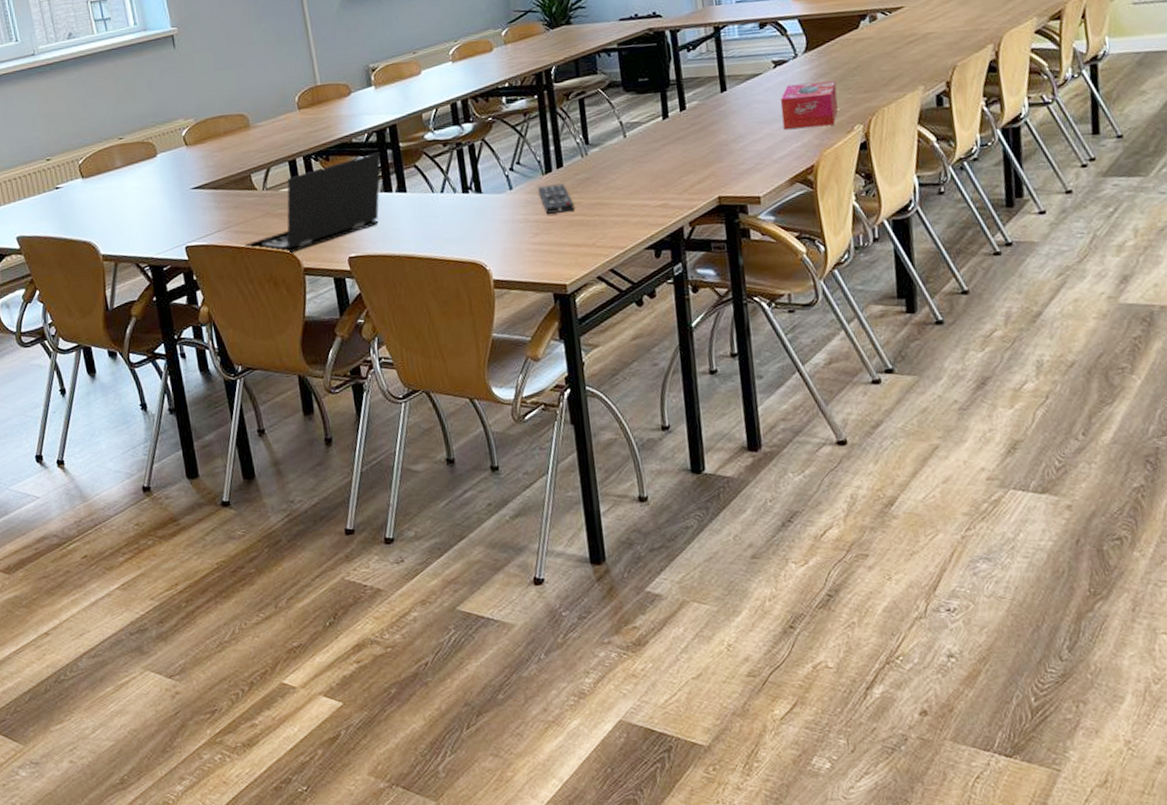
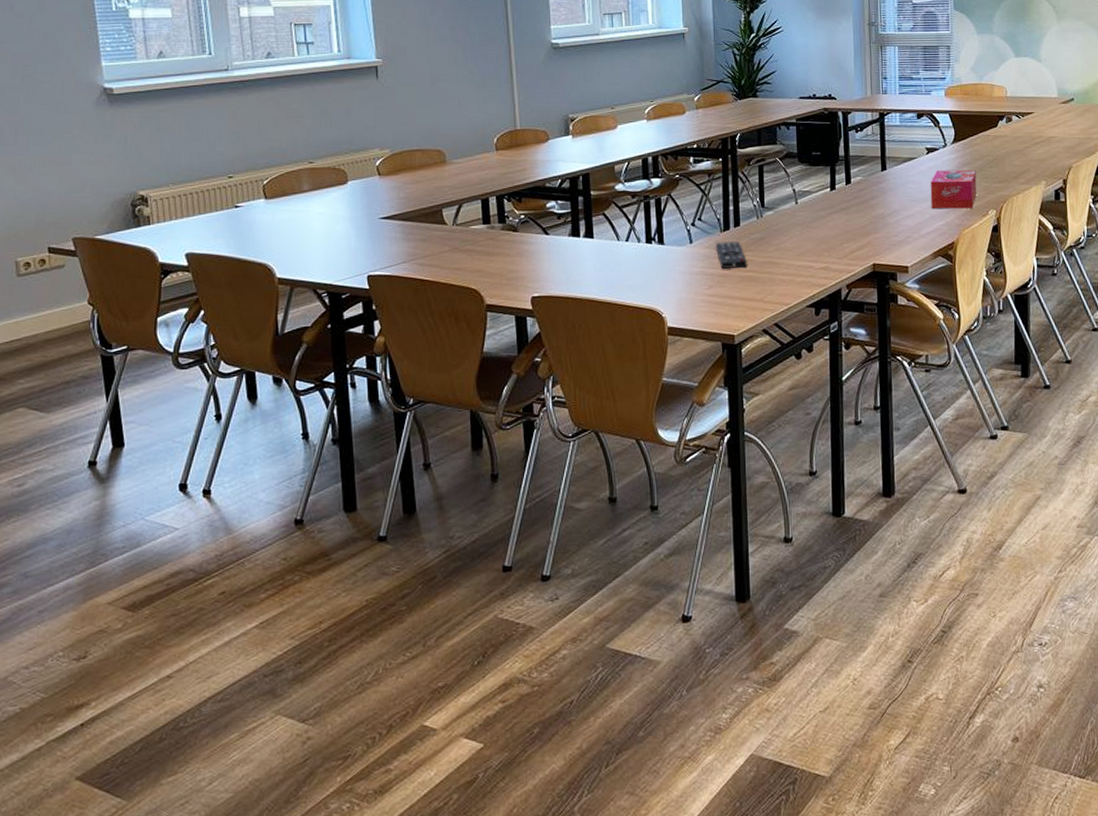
laptop: present [245,152,381,254] -> none [429,198,572,290]

